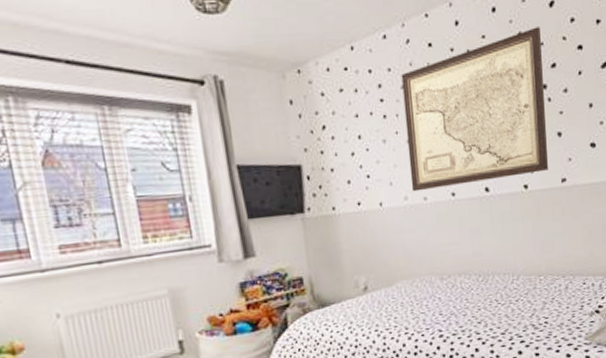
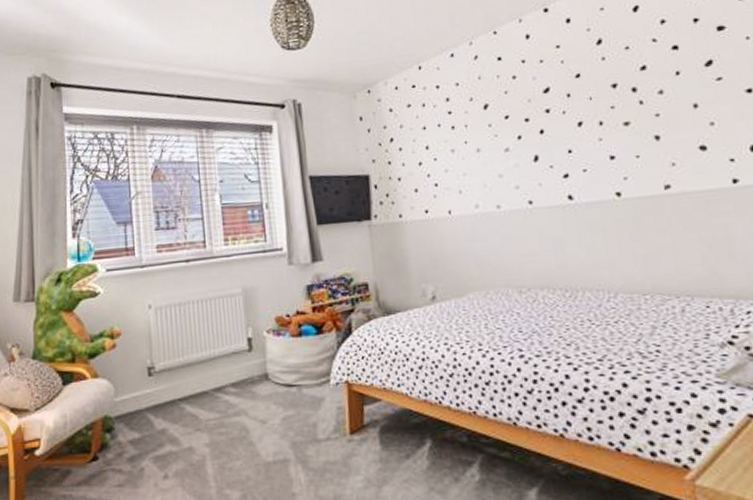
wall art: present [401,27,548,192] -> none [469,32,646,200]

